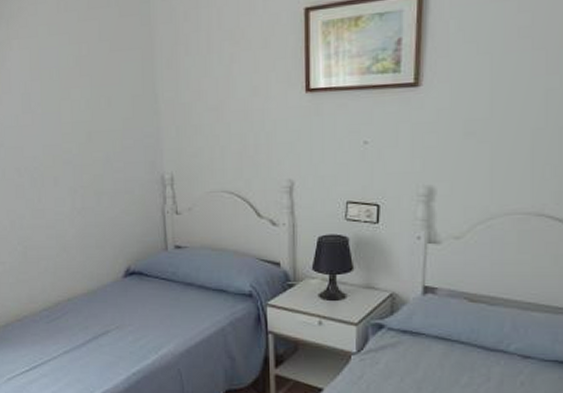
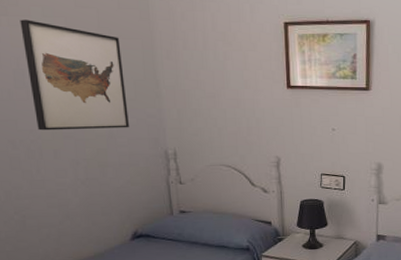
wall art: none [29,40,126,157] -> present [20,19,129,131]

